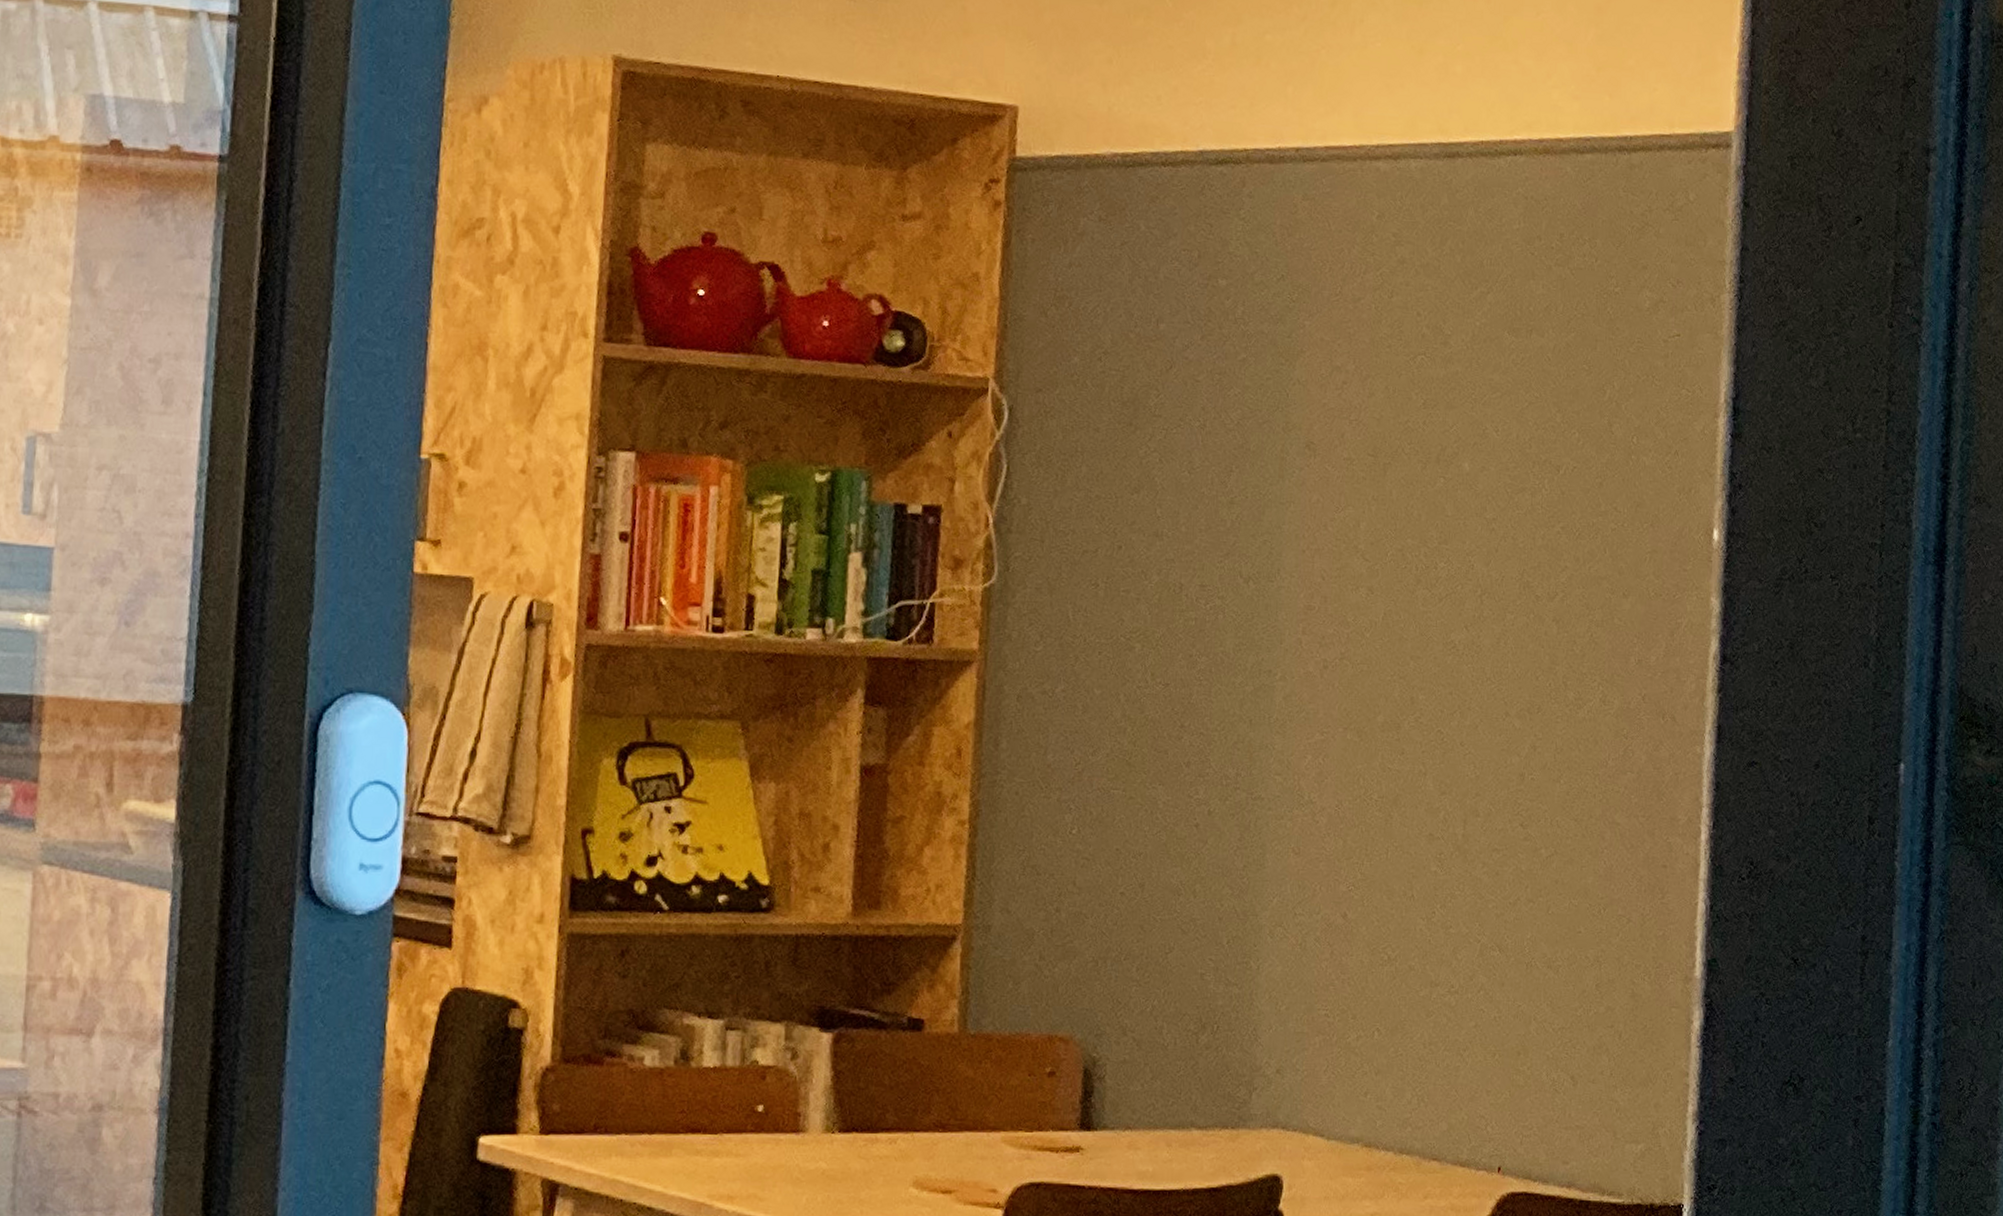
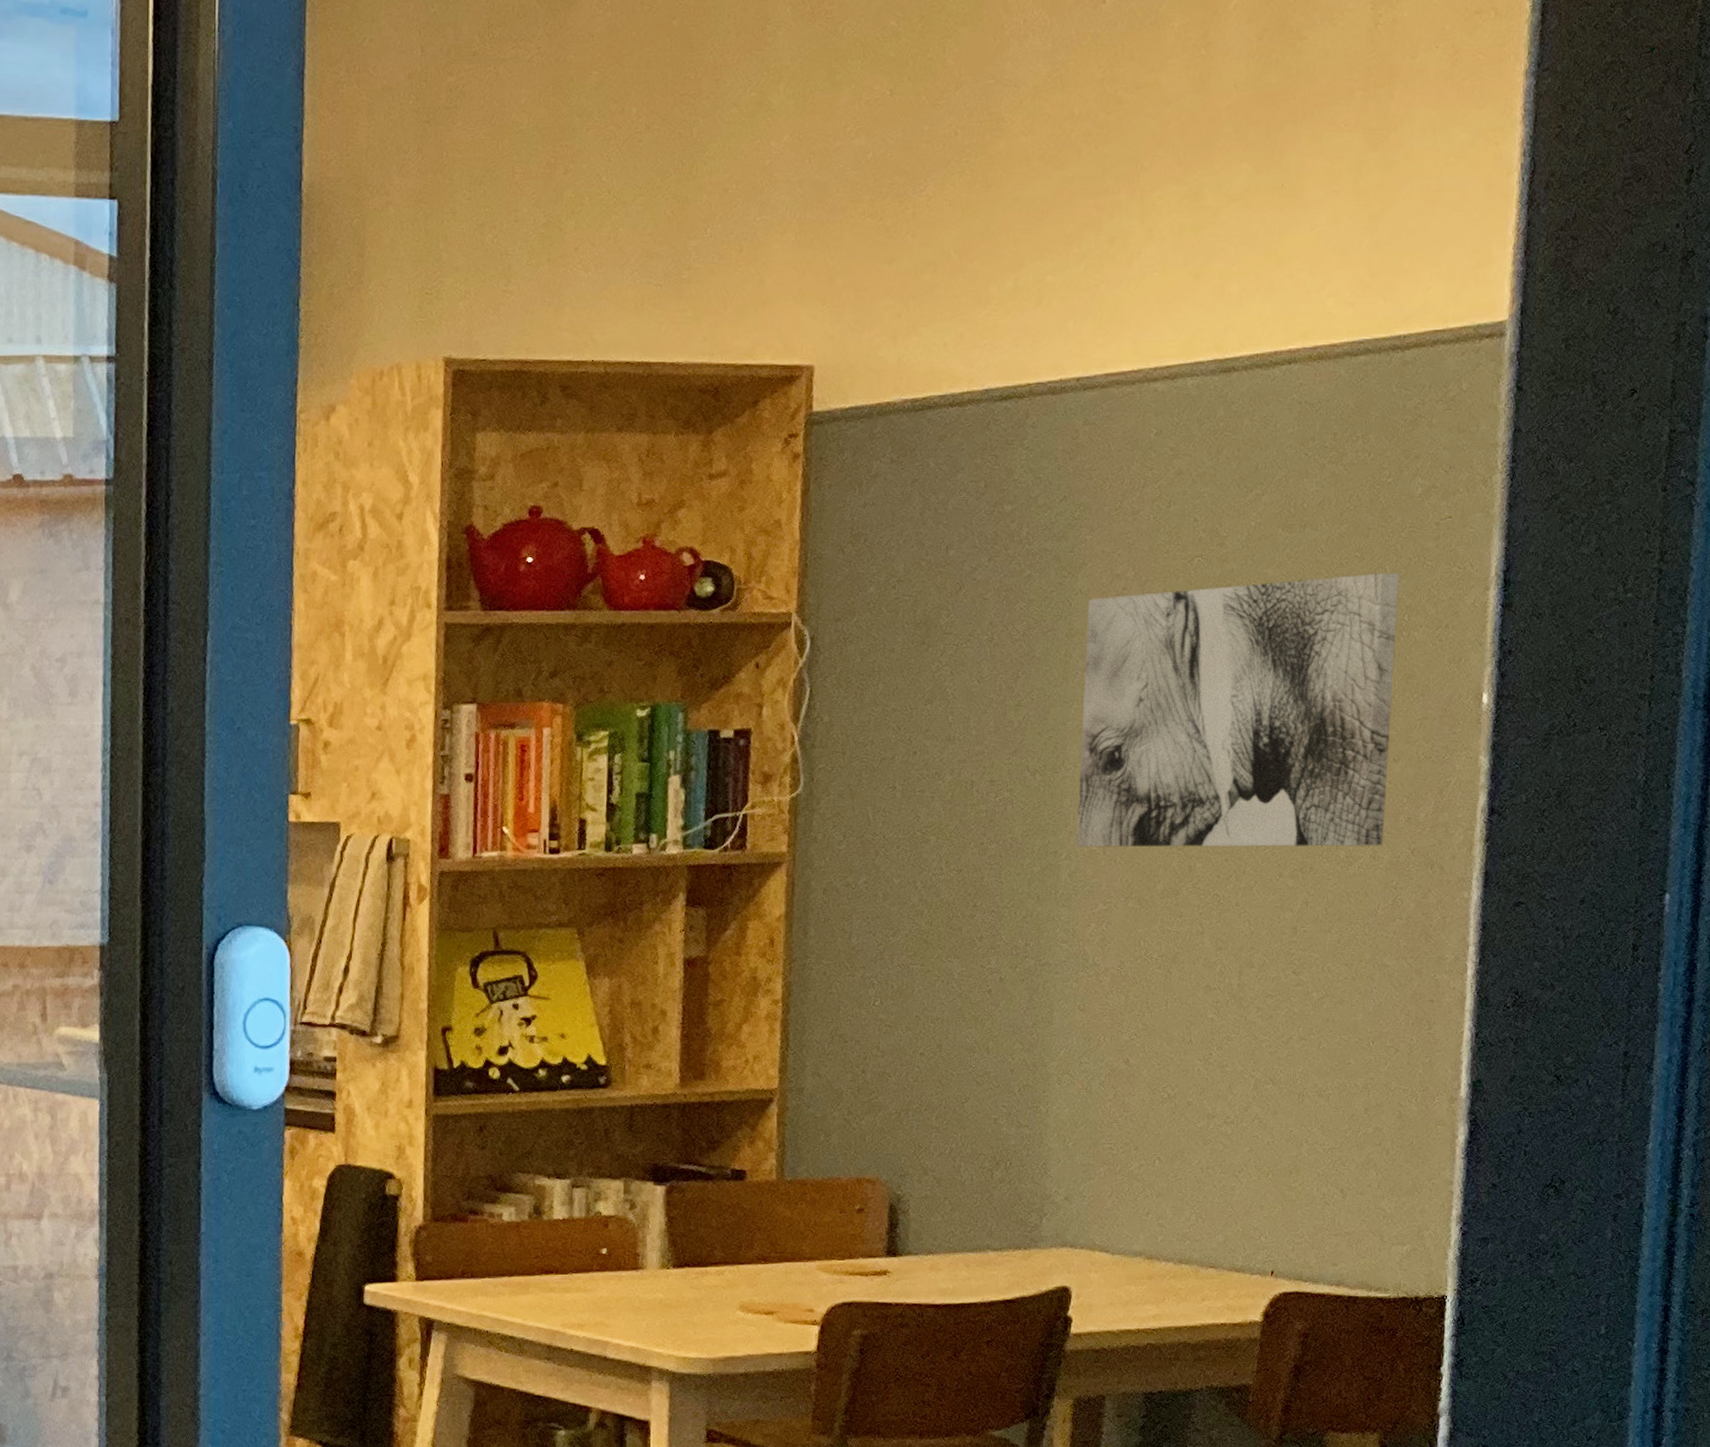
wall art: none [1291,389,1628,689] -> present [1076,573,1399,848]

